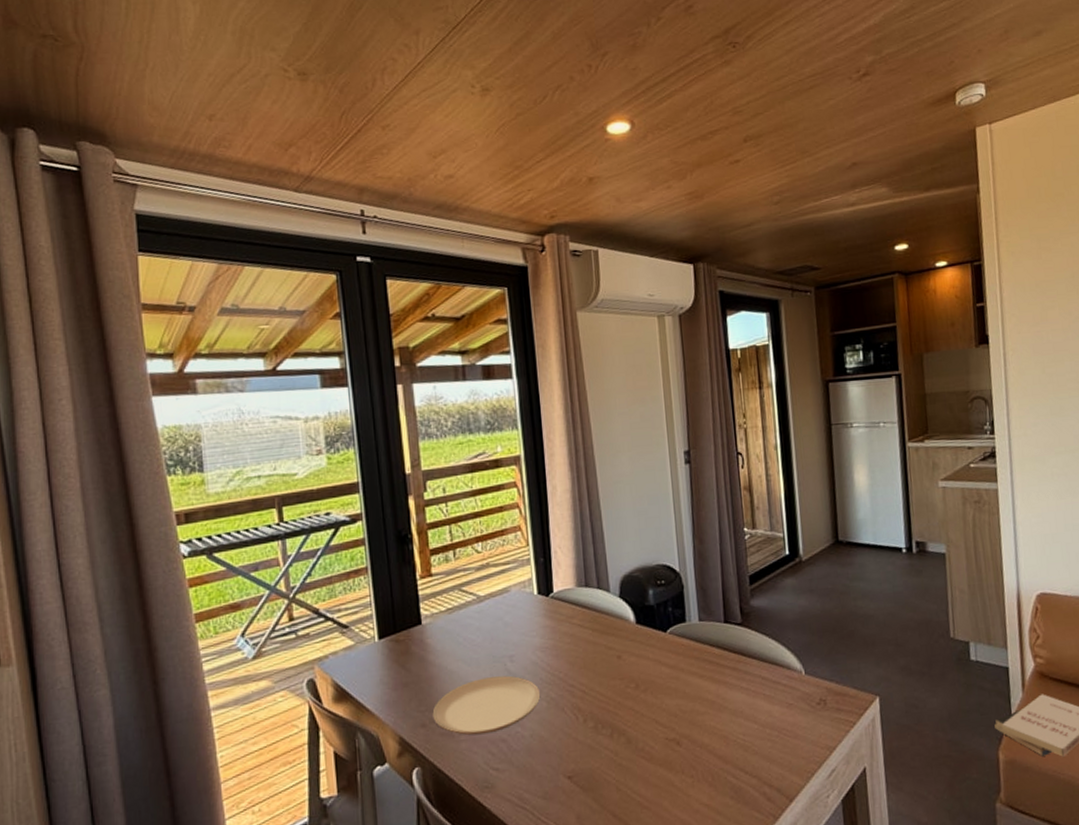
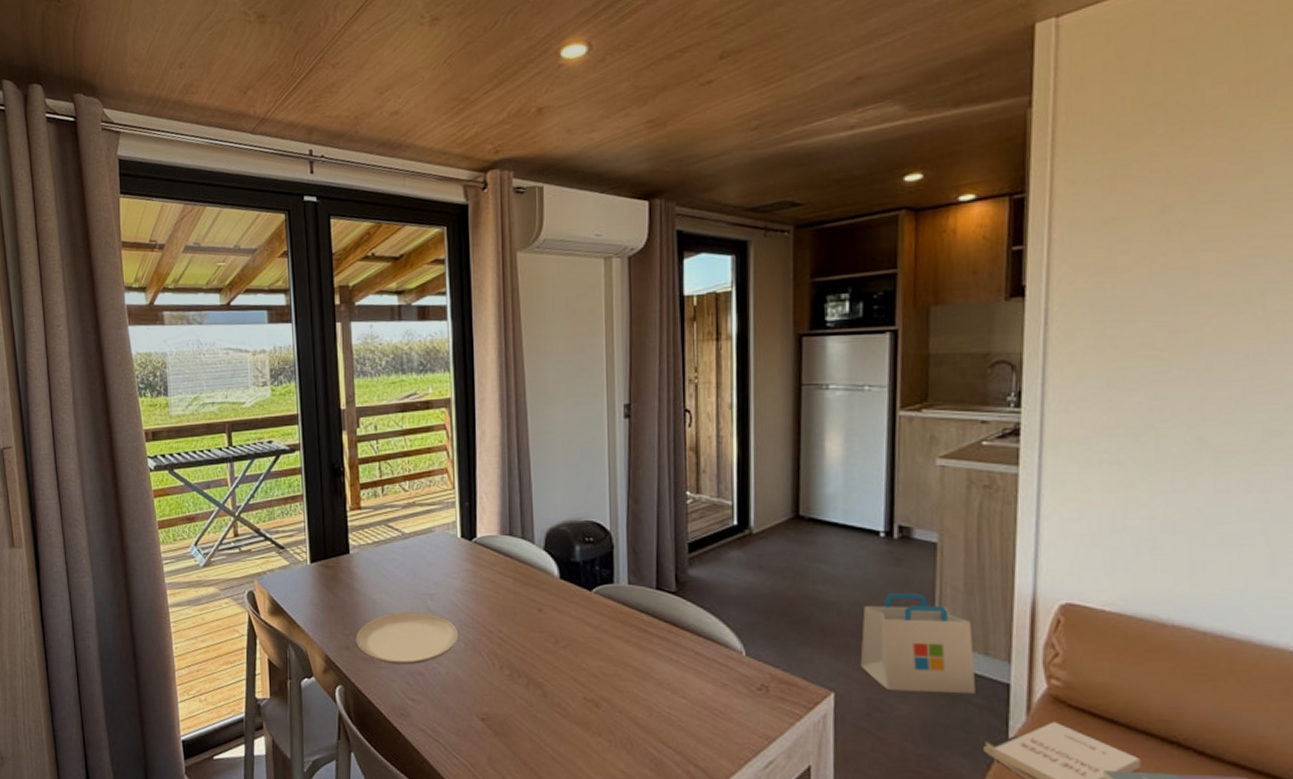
shopping bag: none [895,599,986,688] -> present [860,593,977,694]

